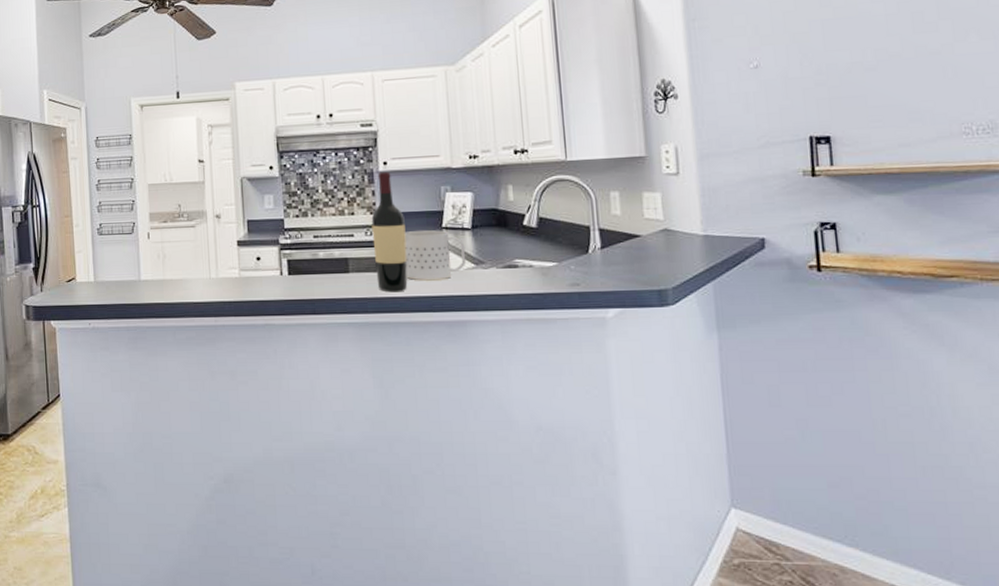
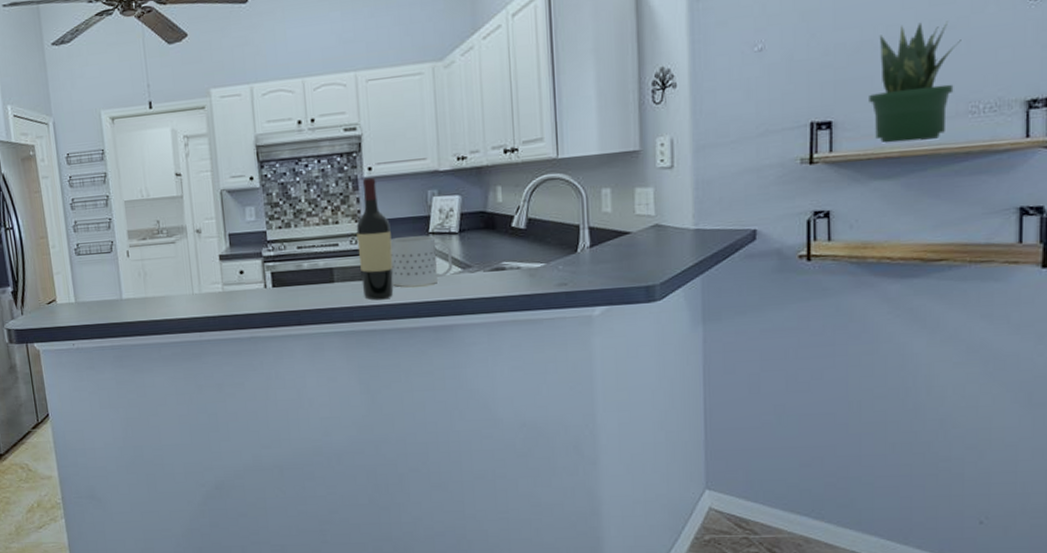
planter: none [864,47,948,160] -> present [869,21,961,144]

